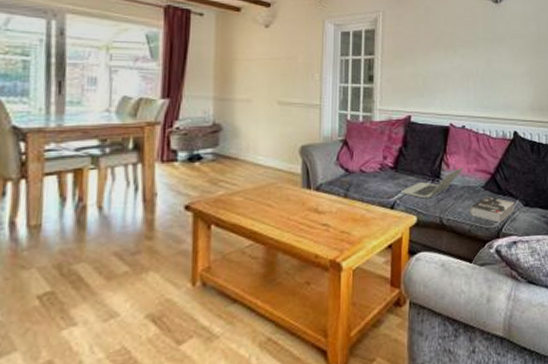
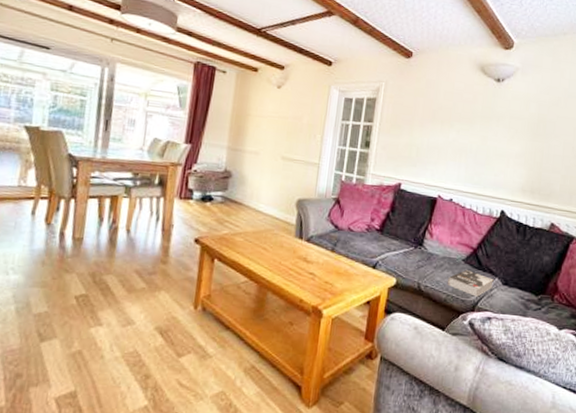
laptop: present [401,166,463,199] -> none [384,238,446,264]

